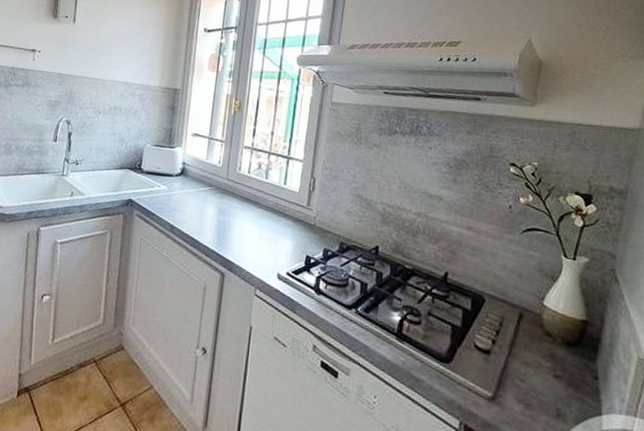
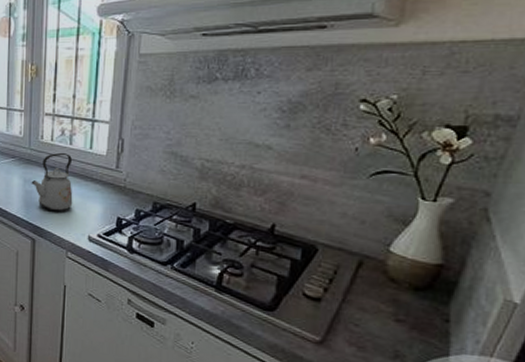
kettle: none [225,185,266,245] -> present [31,152,73,211]

